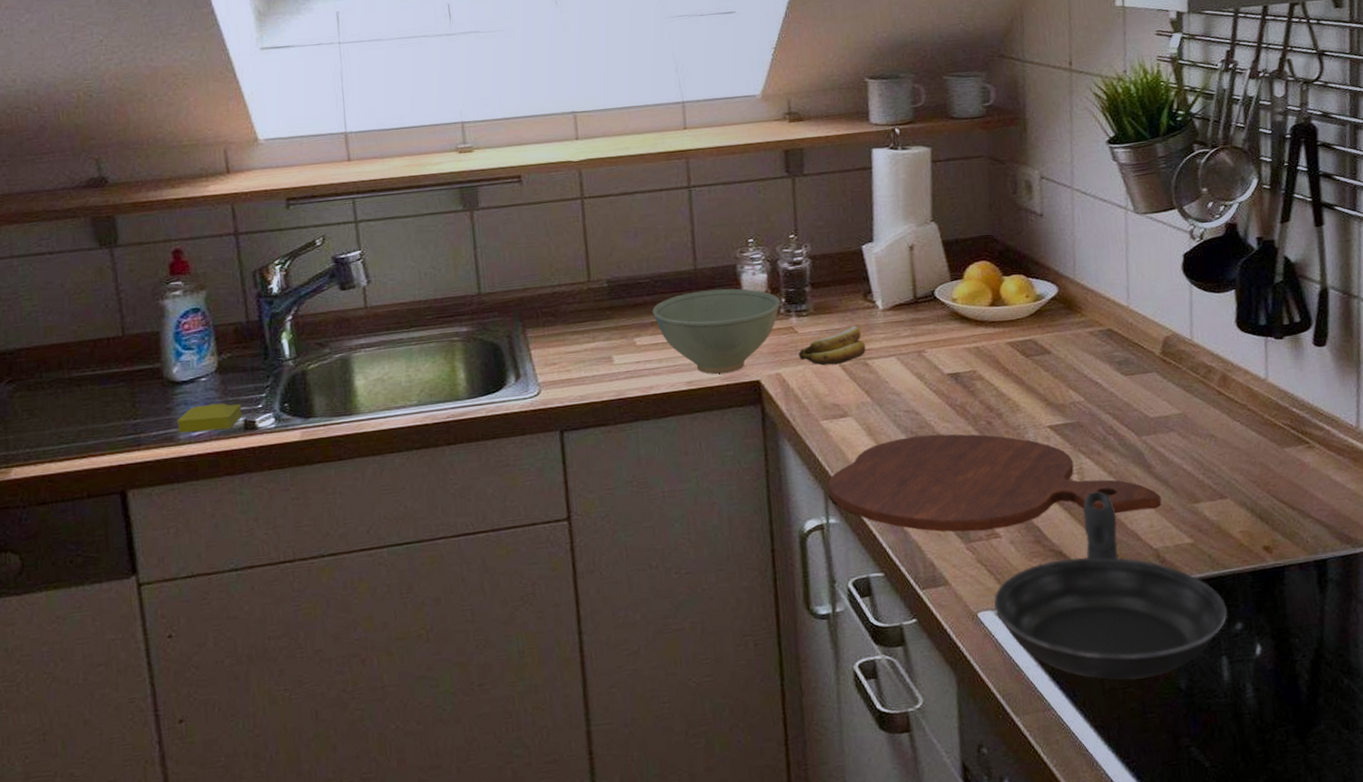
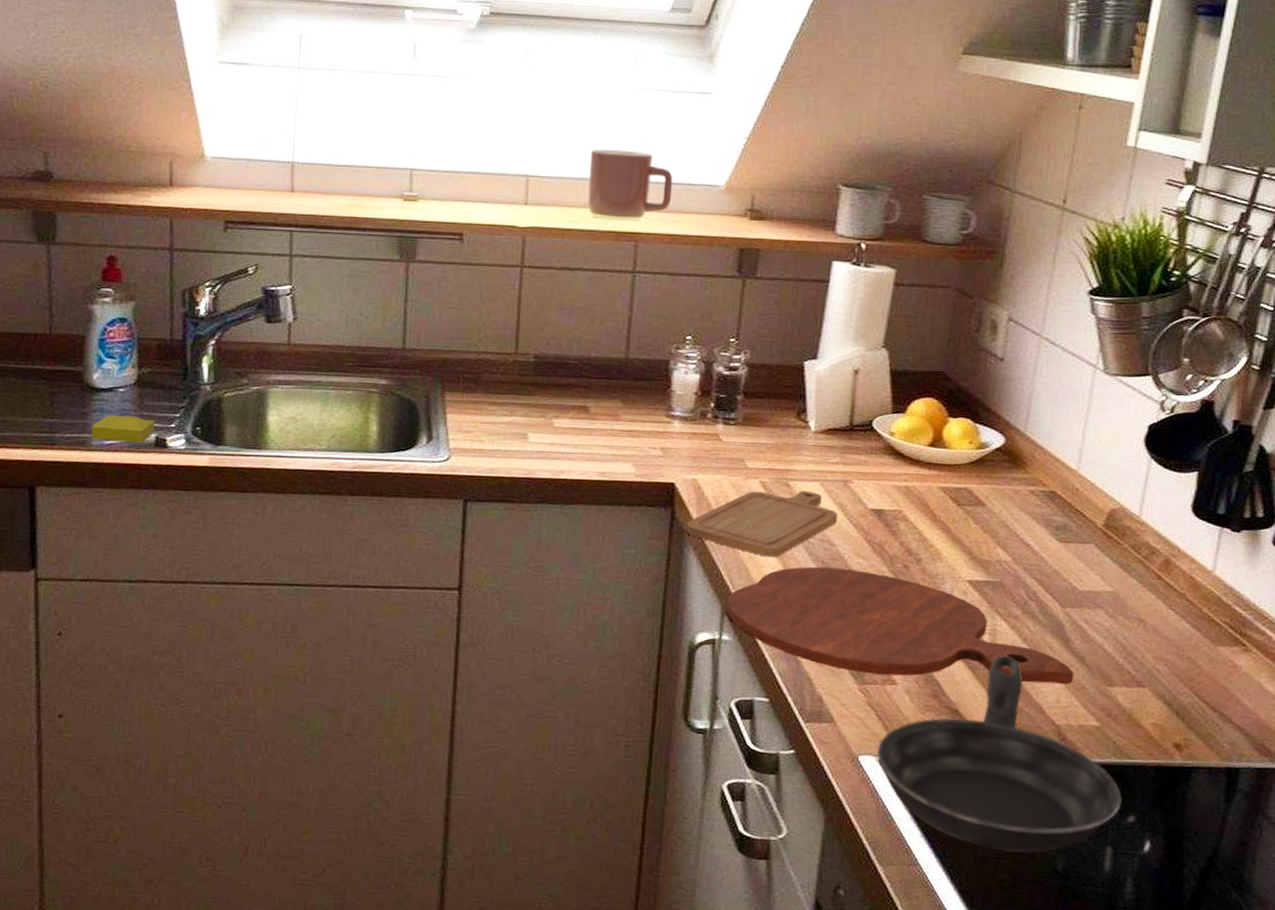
mug: none [630,74,714,143] -> present [587,149,673,222]
bowl: present [652,288,781,374] -> none [576,381,710,471]
chopping board: none [777,366,918,437] -> present [686,490,838,558]
banana: present [798,325,866,366] -> none [719,443,790,480]

